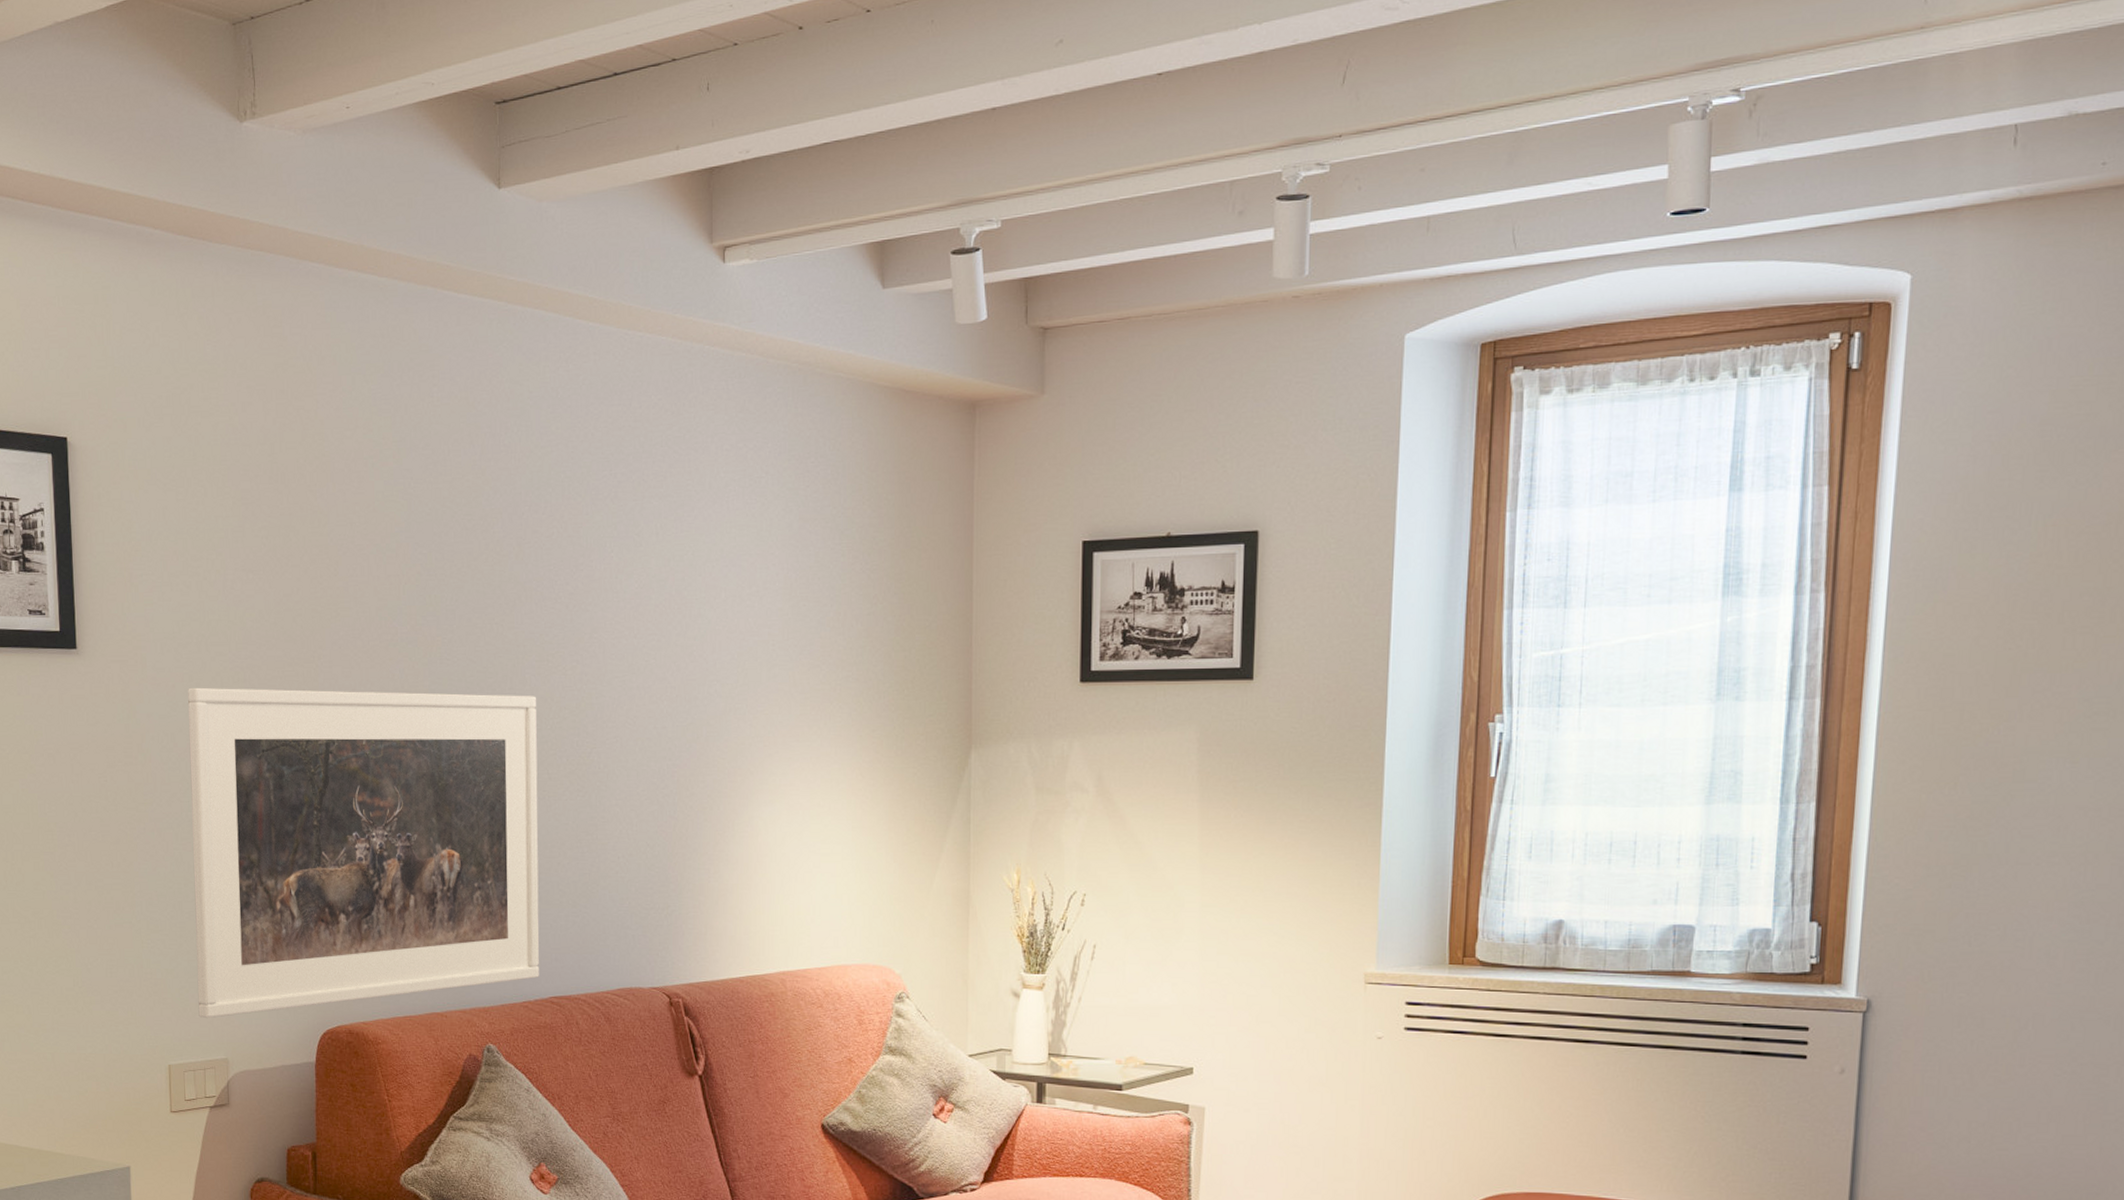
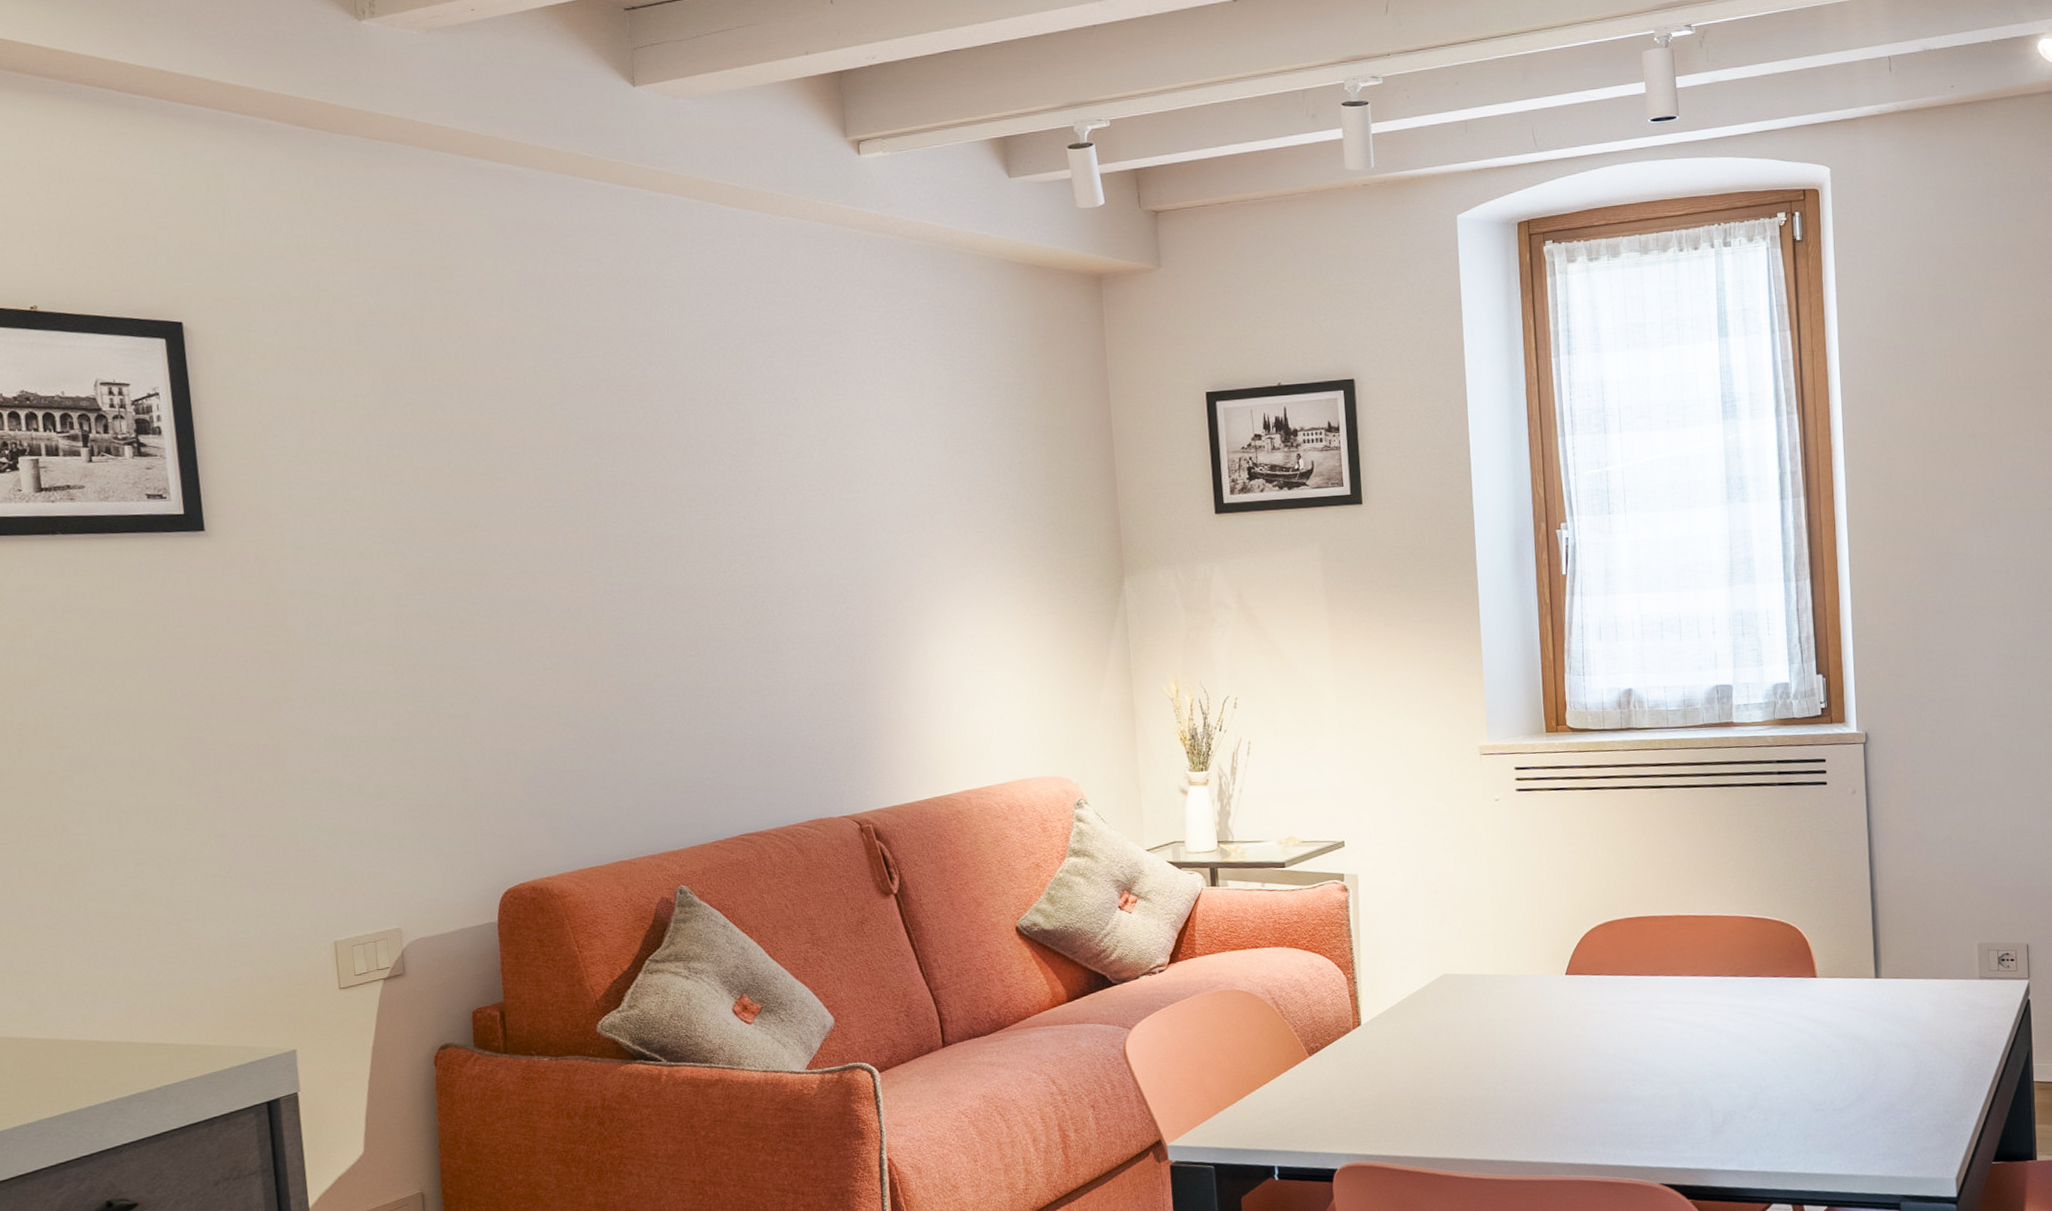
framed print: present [188,687,540,1019] -> none [334,552,728,891]

